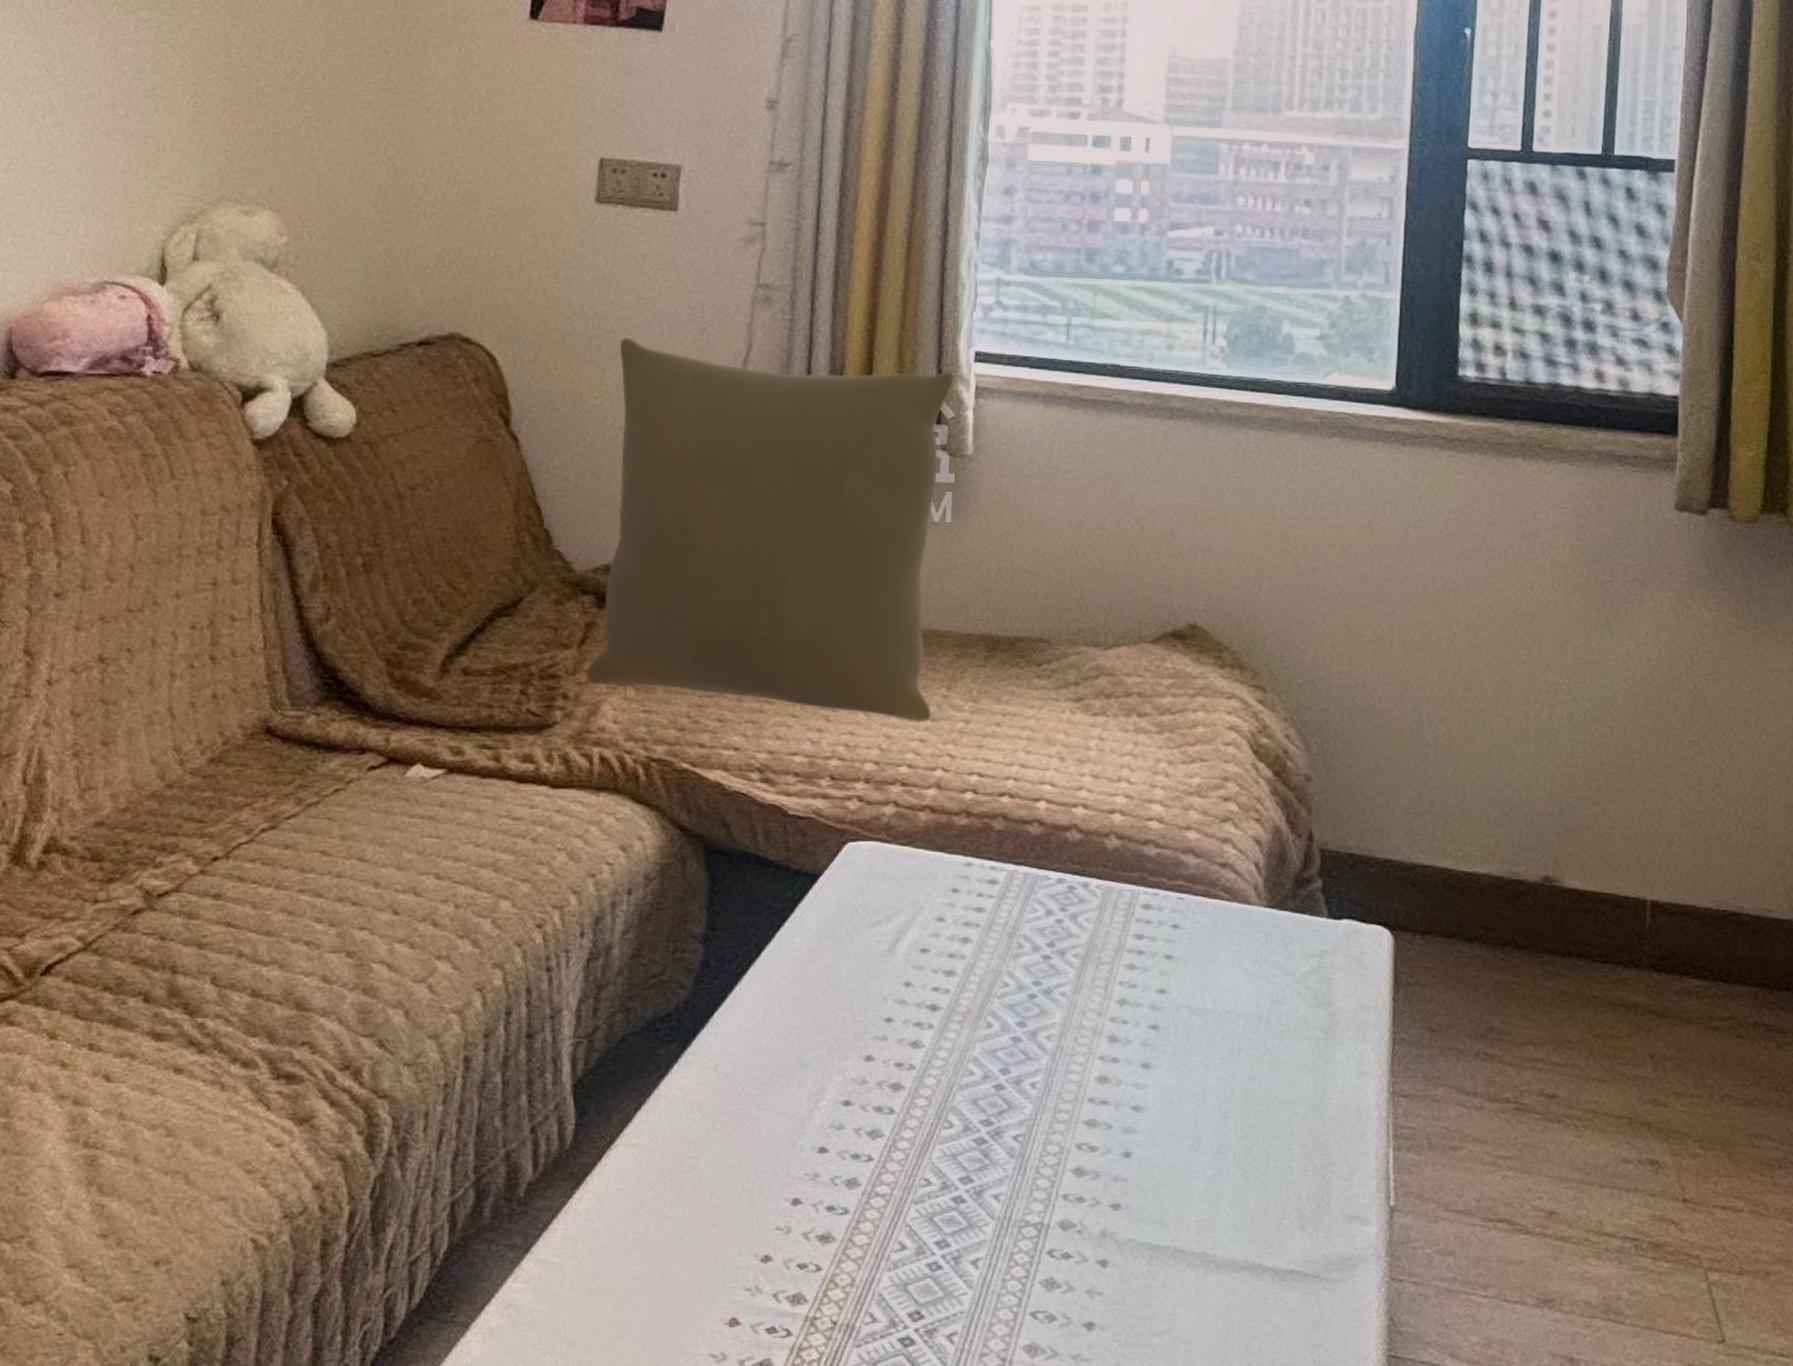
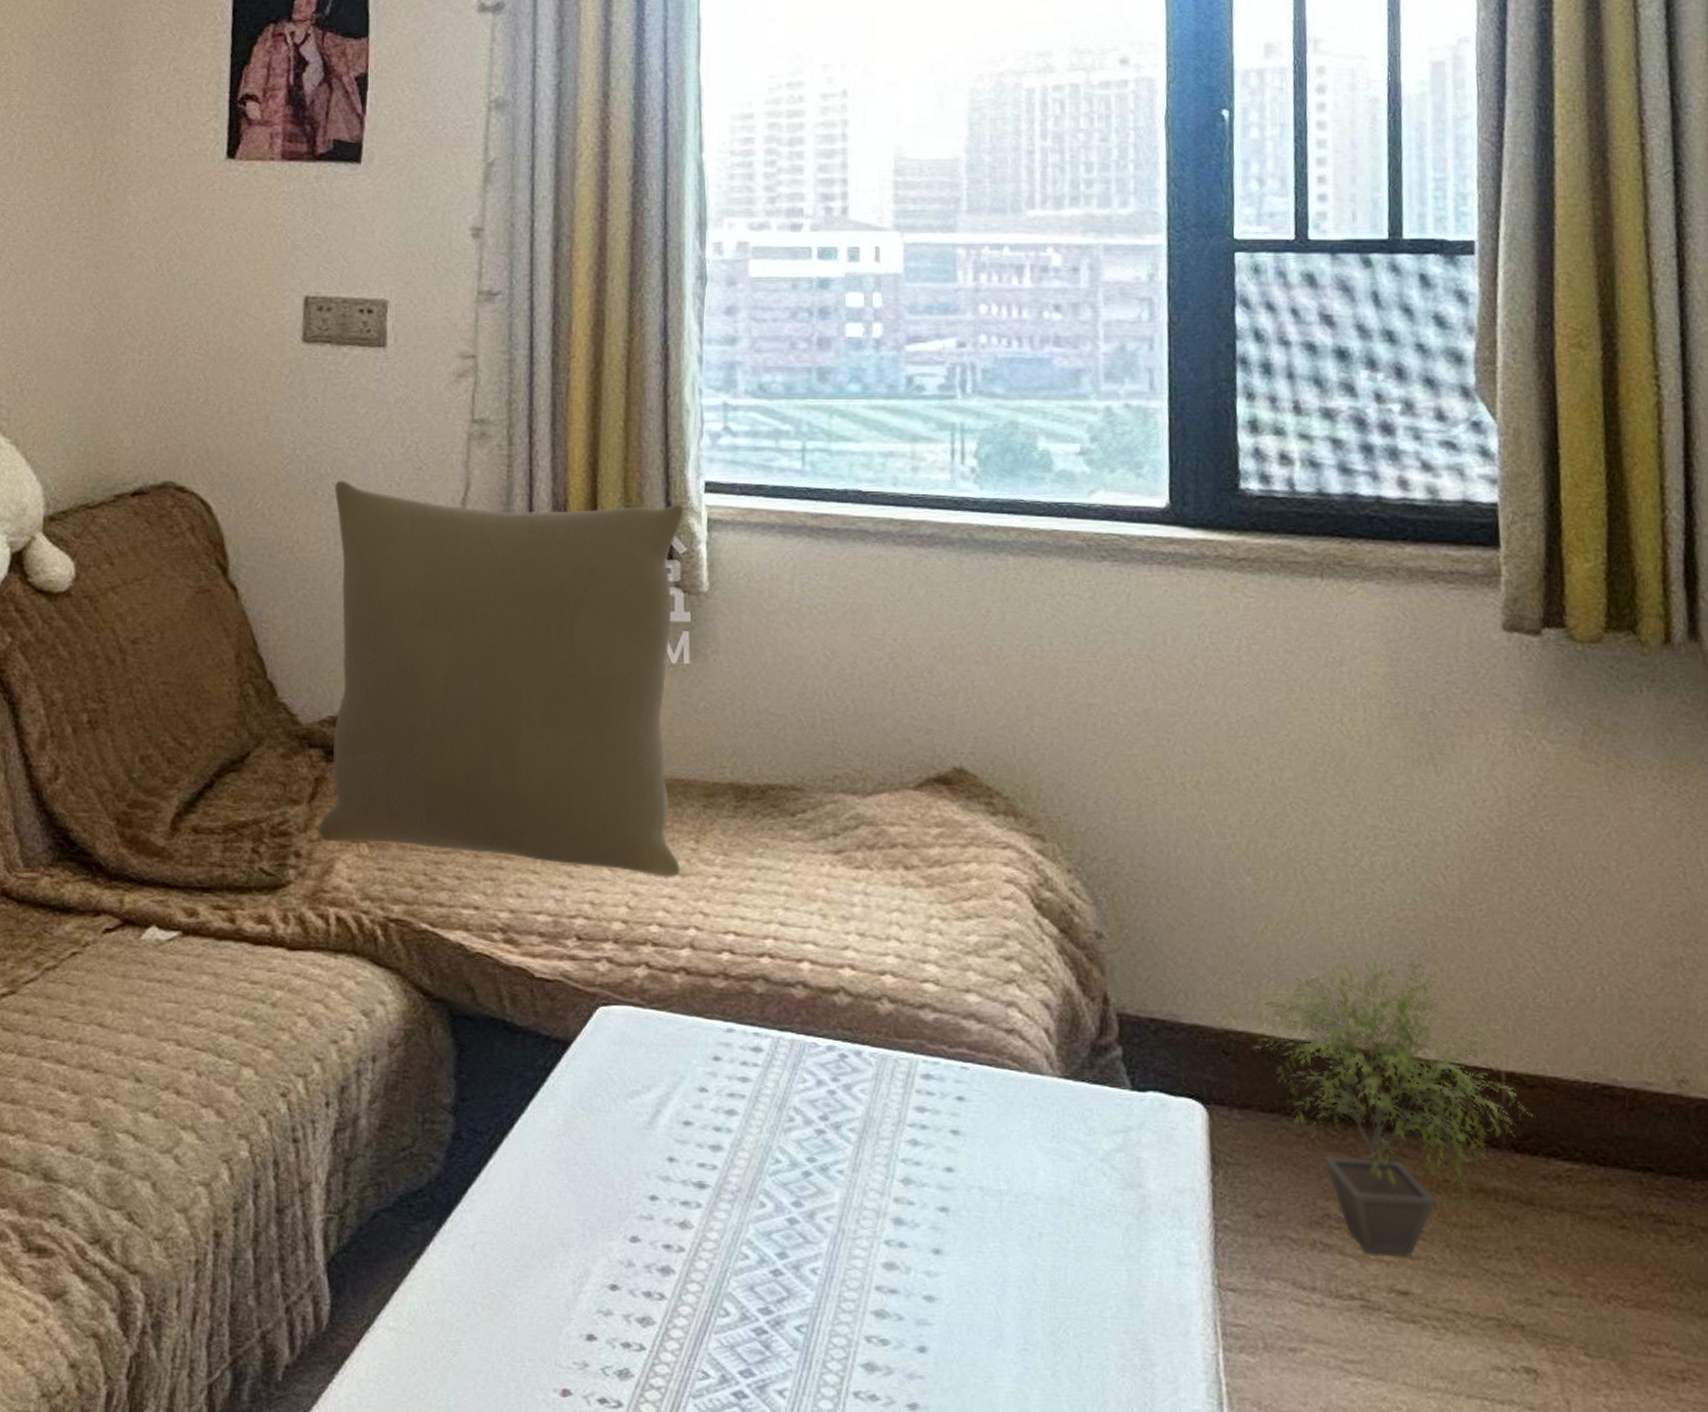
potted plant: none [1436,799,1671,1064] -> present [1252,957,1532,1256]

